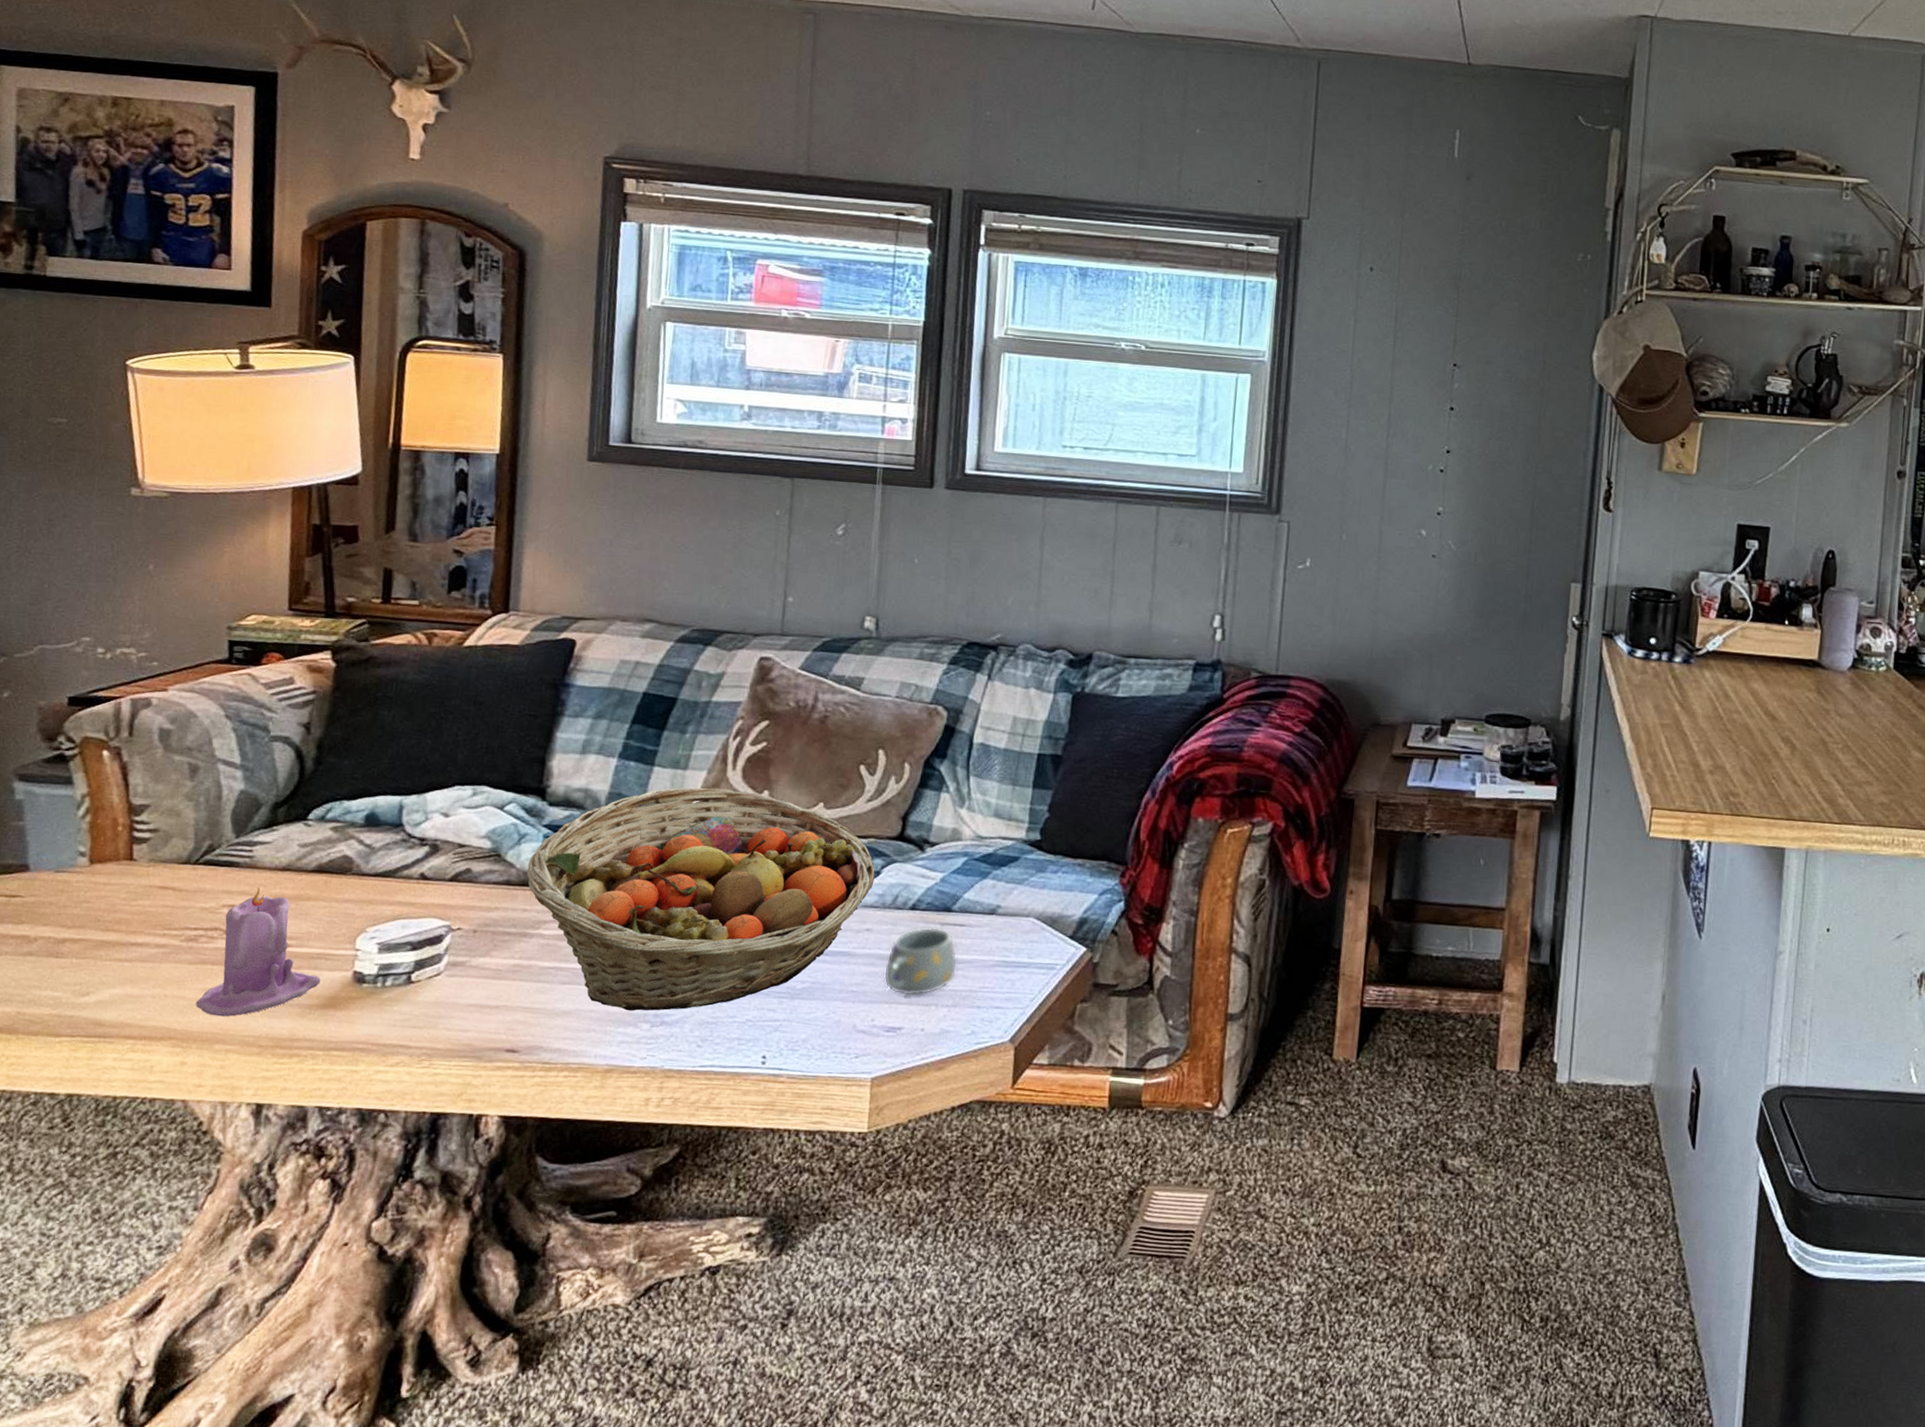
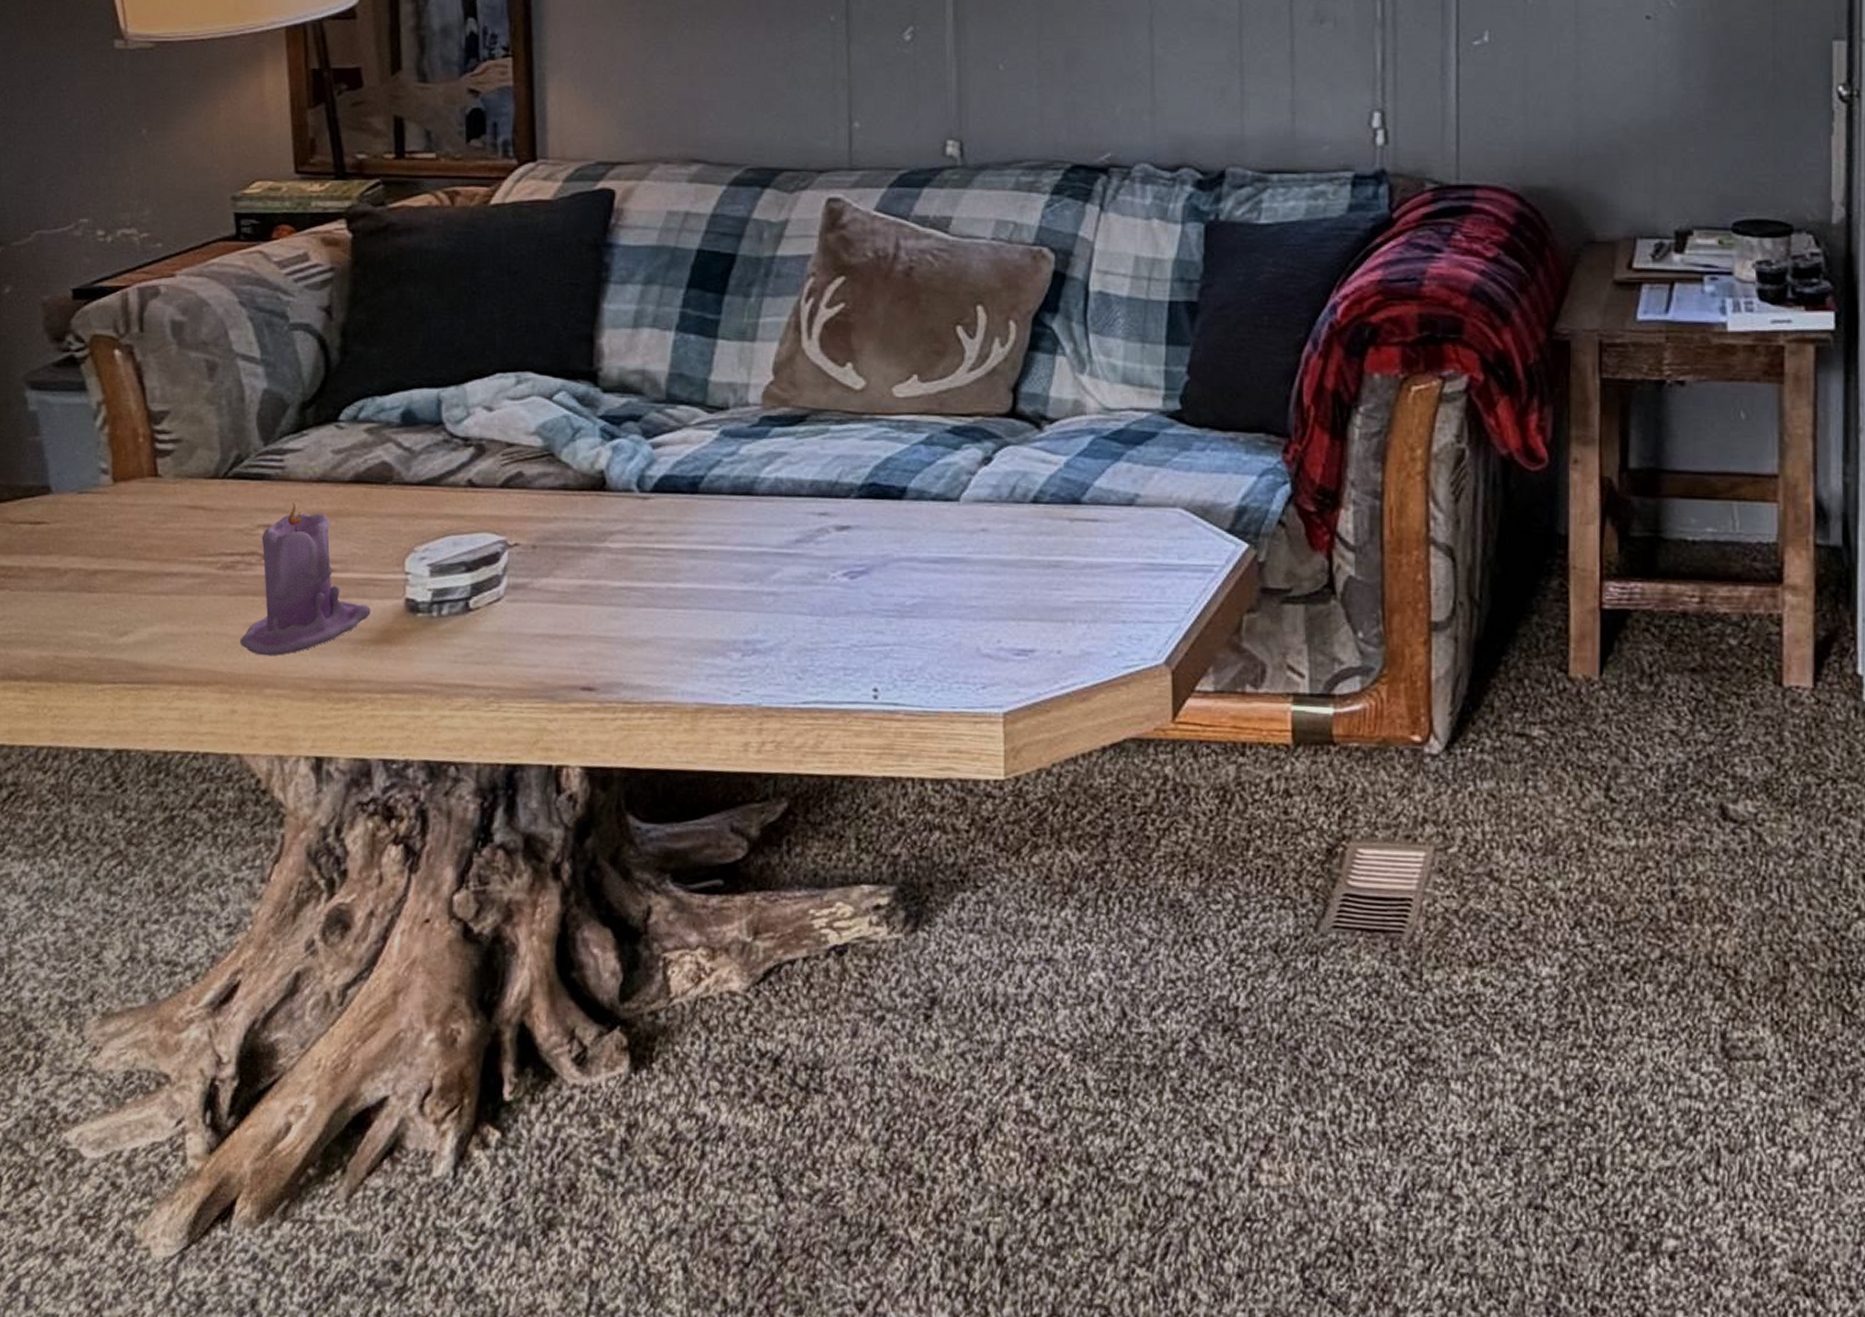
fruit basket: present [527,787,875,1011] -> none [585,362,986,638]
mug: present [884,927,958,996] -> none [1008,524,1094,610]

